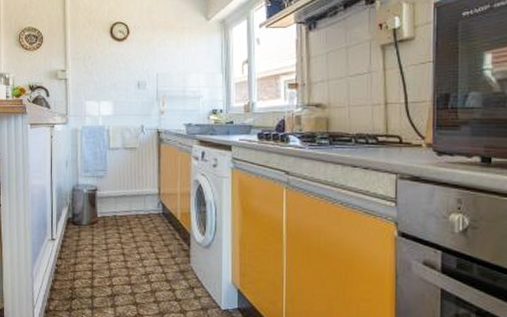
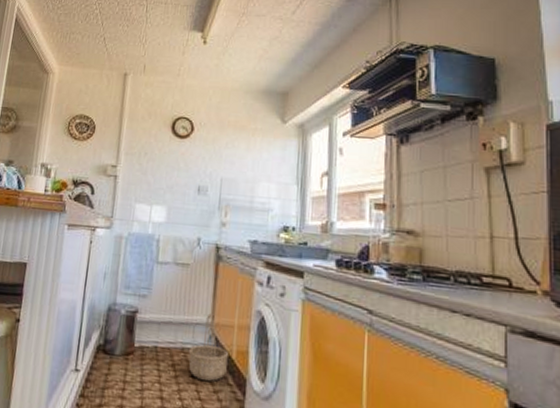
basket: none [142,186,174,239] -> present [188,313,228,382]

